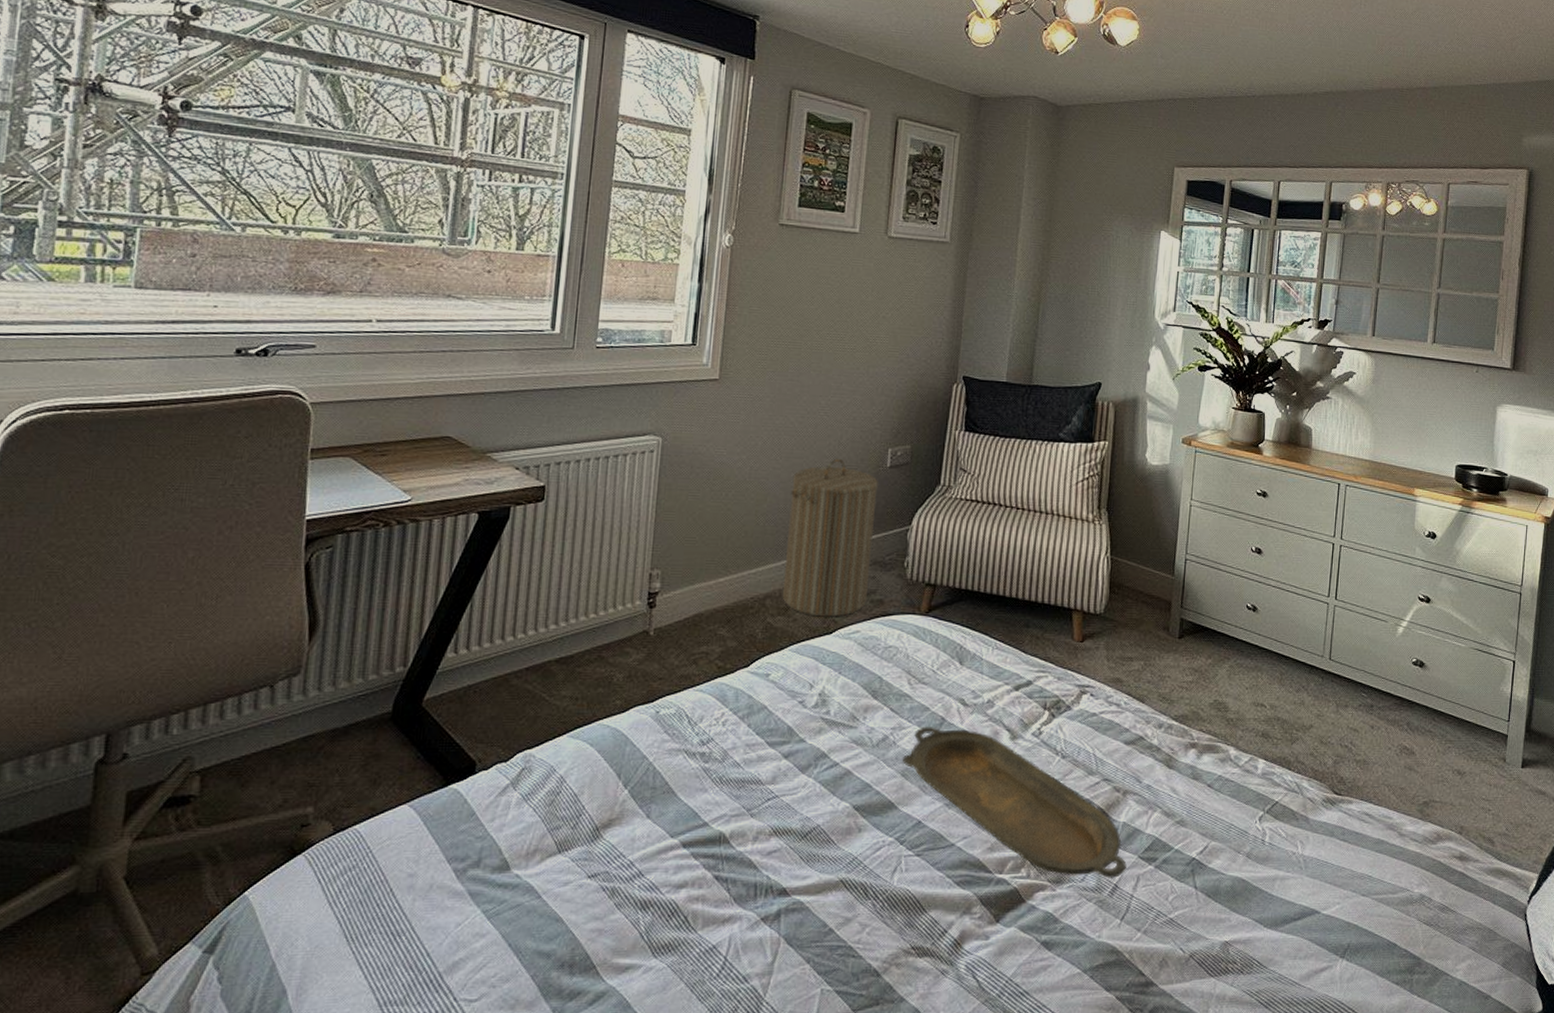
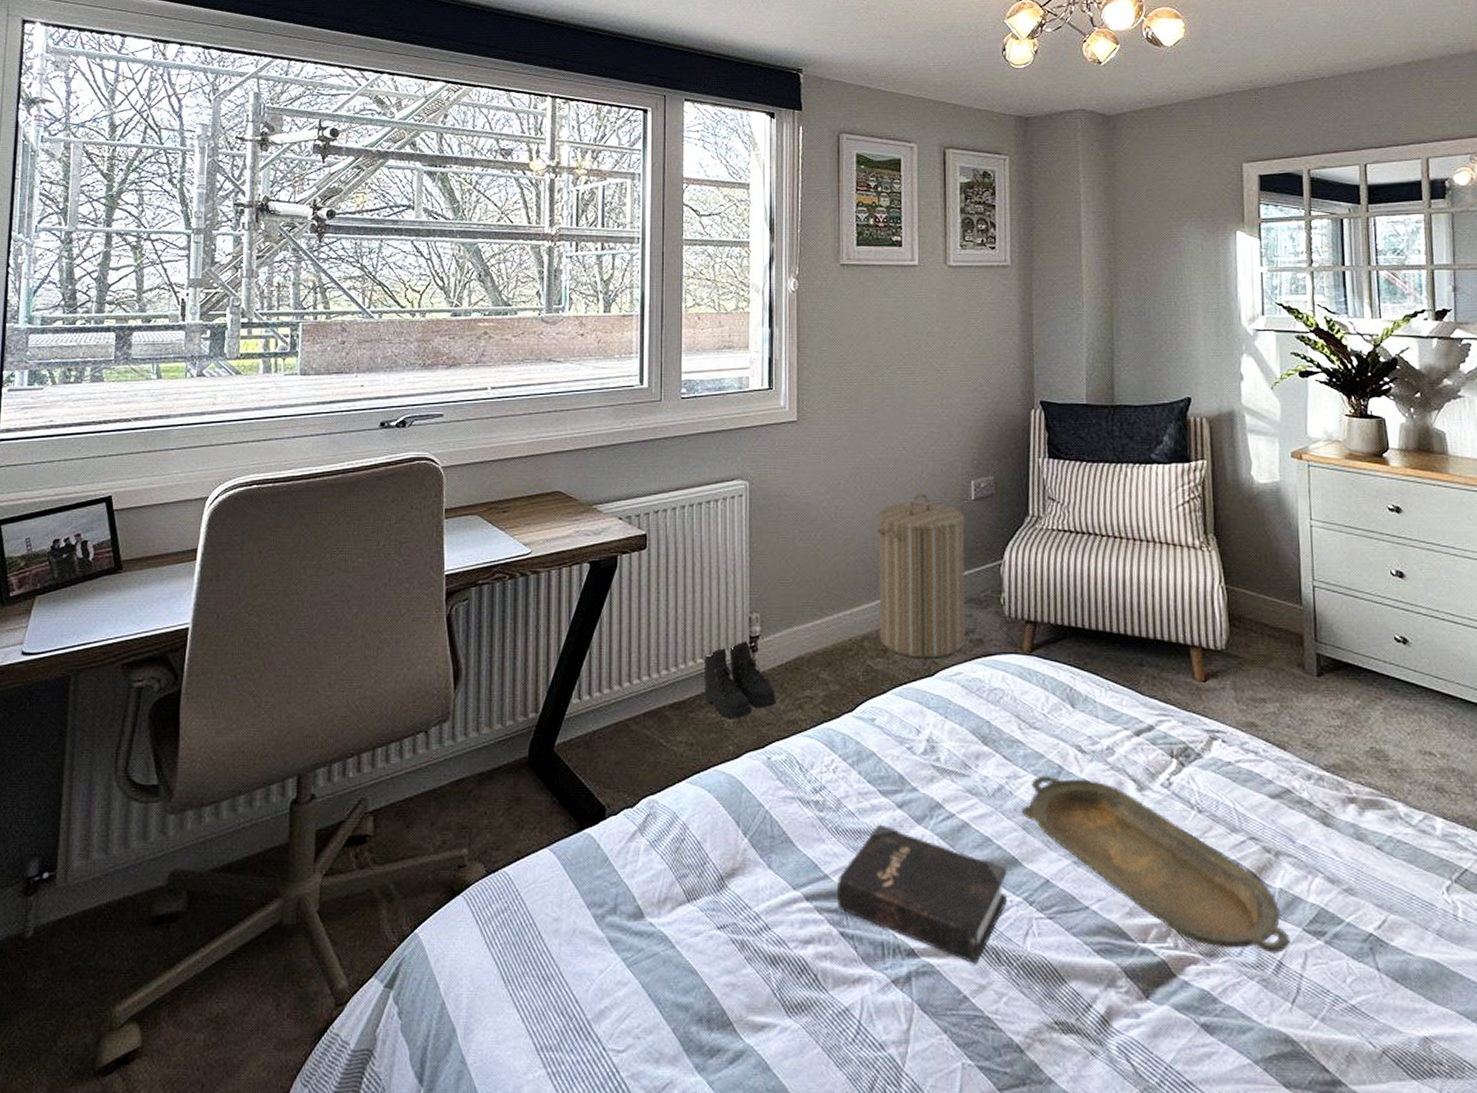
boots: none [594,597,671,674] -> present [703,641,776,719]
hardback book: none [714,773,883,900] -> present [836,824,1007,965]

